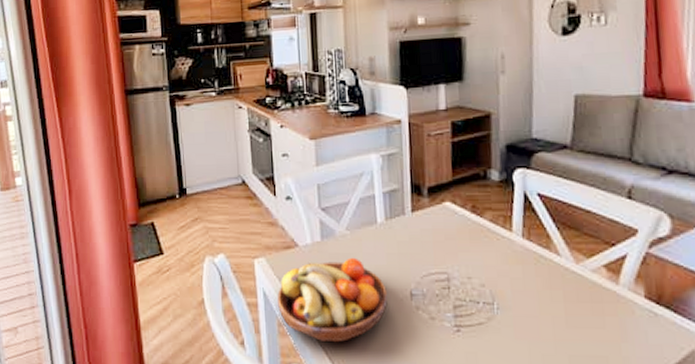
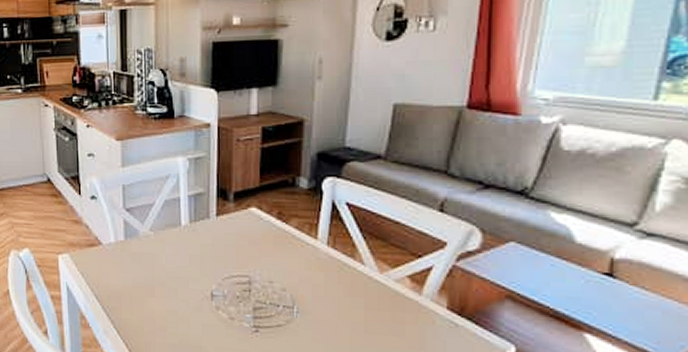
fruit bowl: present [277,257,389,343] -> none [80,257,189,337]

